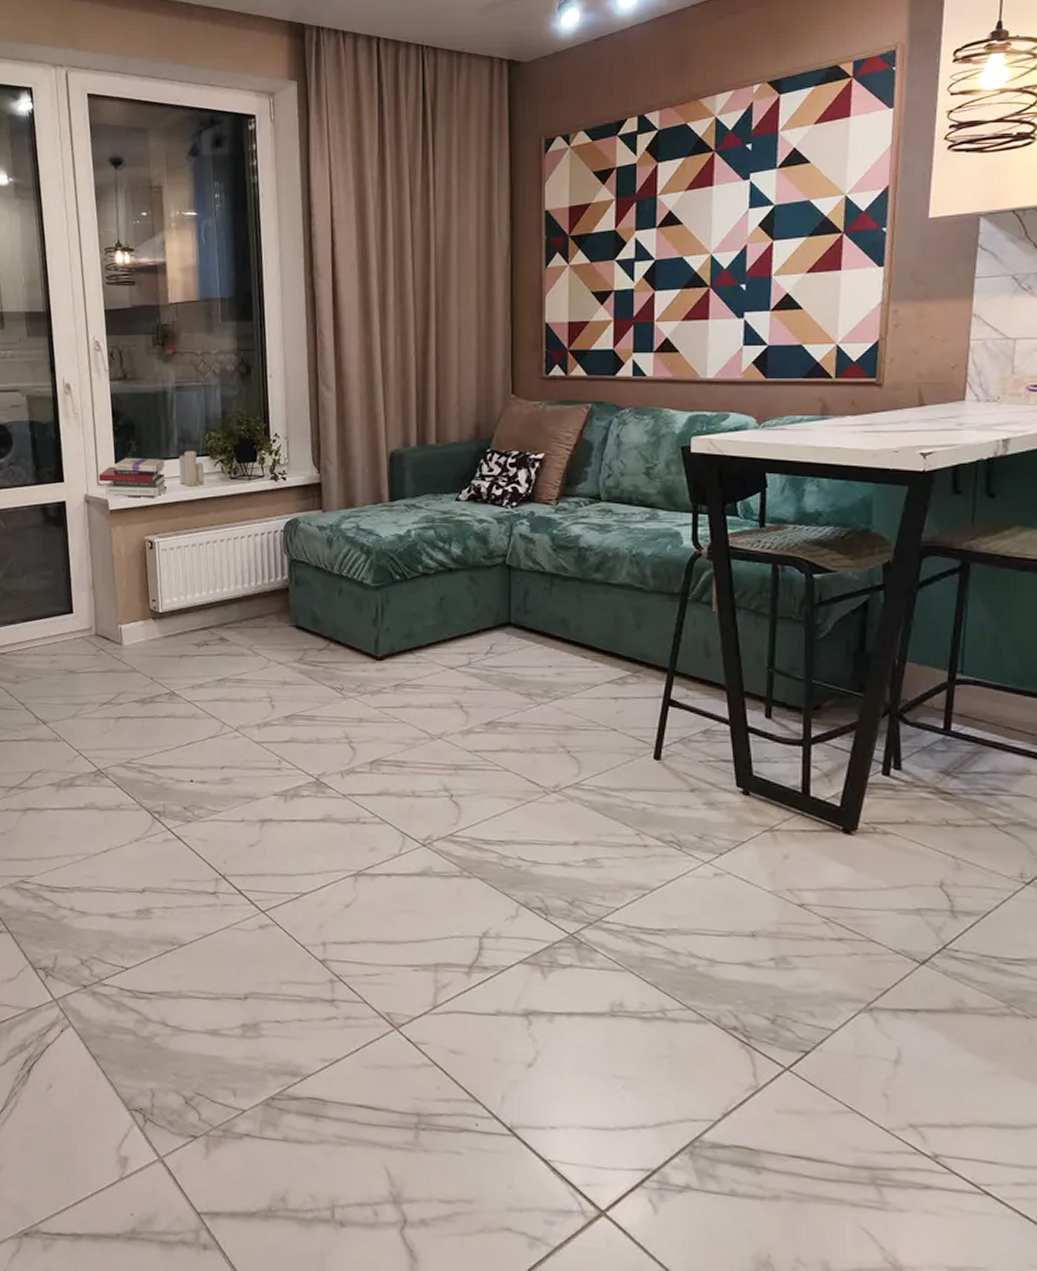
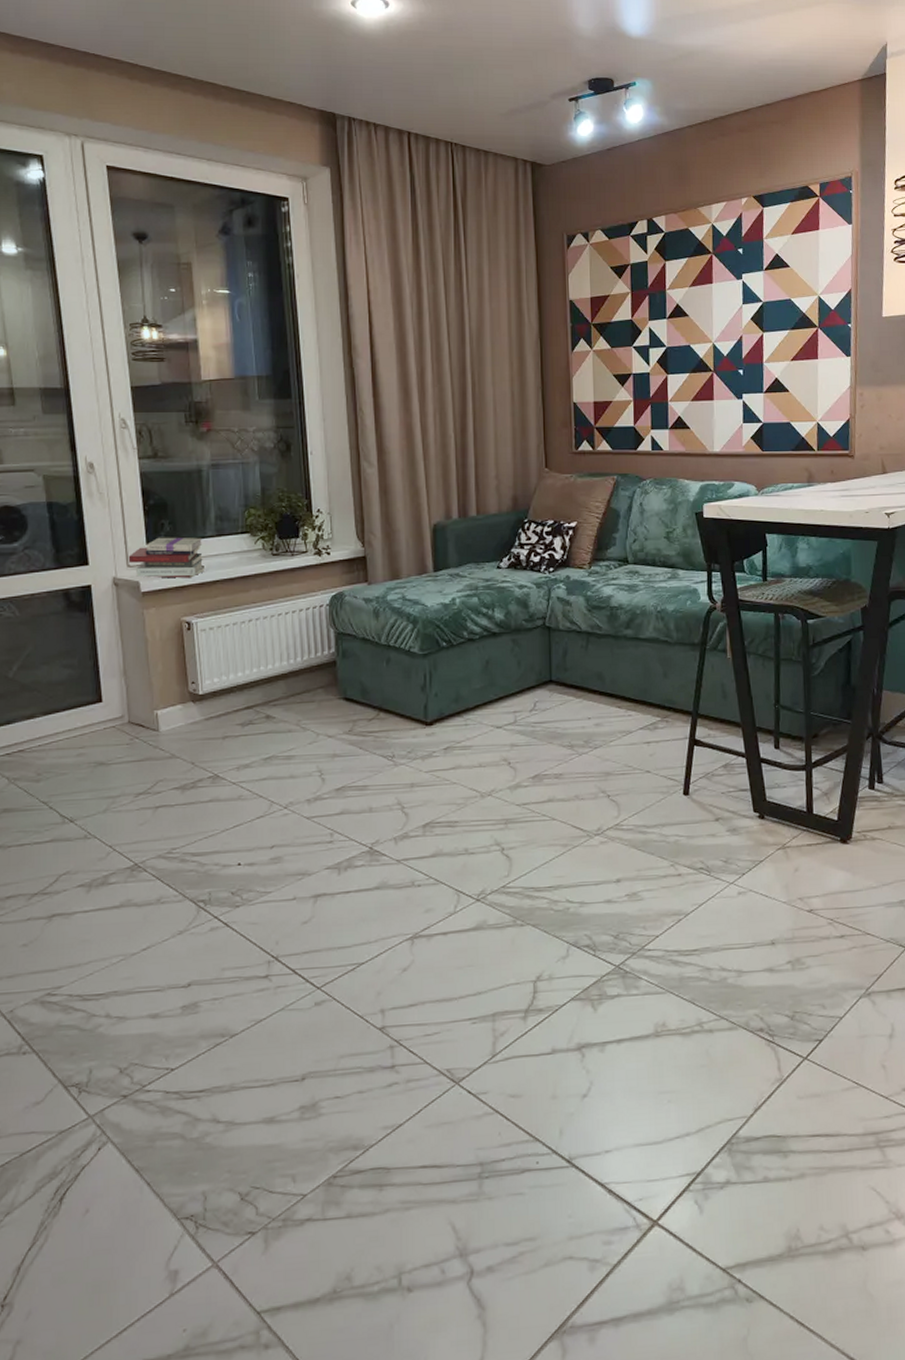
candle: present [179,448,205,487] -> none [217,526,245,565]

